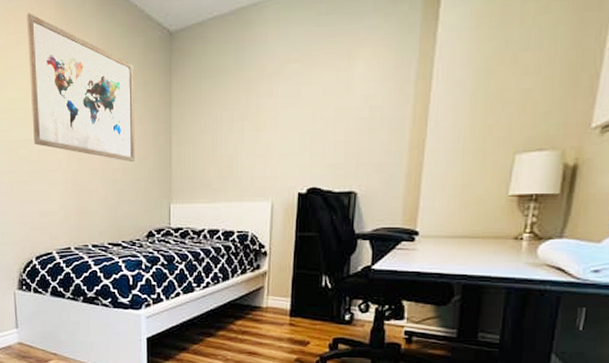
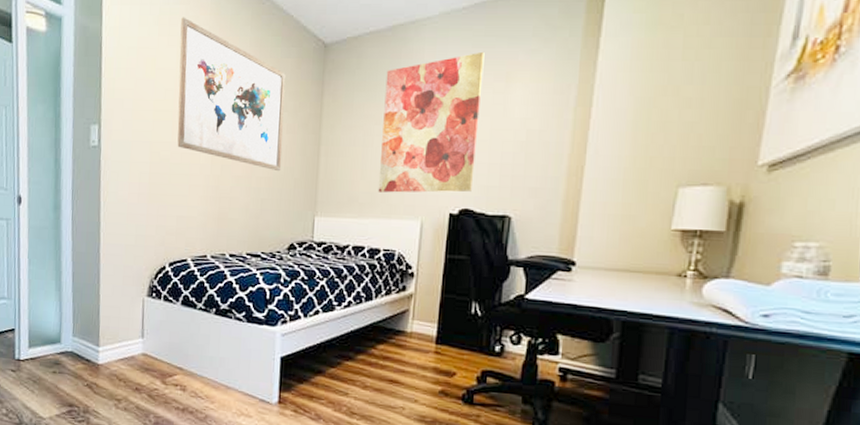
wall art: none [229,30,327,177] -> present [378,51,485,193]

